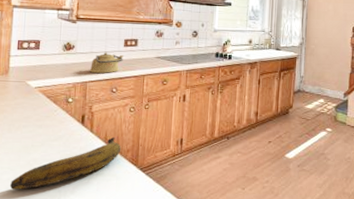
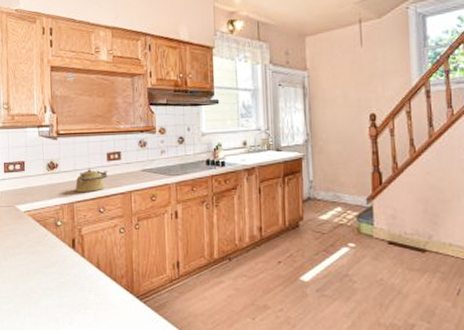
banana: present [9,137,122,190] -> none [10,262,115,321]

